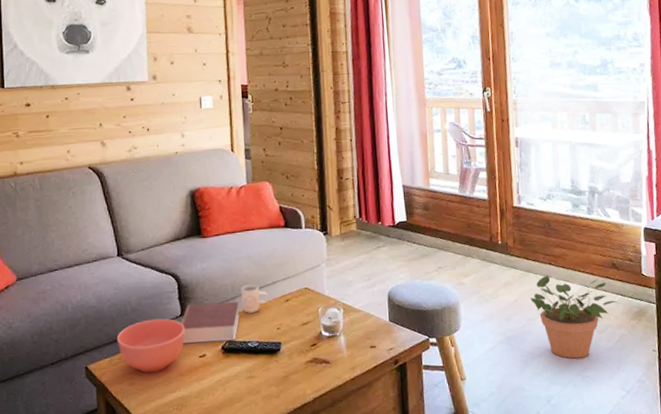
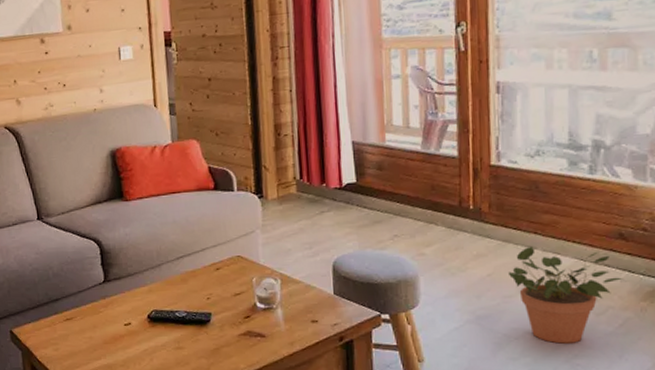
bowl: present [116,318,185,373] -> none [39,284,109,340]
book: present [181,301,240,343] -> none [104,269,167,311]
mug: present [241,284,268,313] -> none [167,250,197,282]

